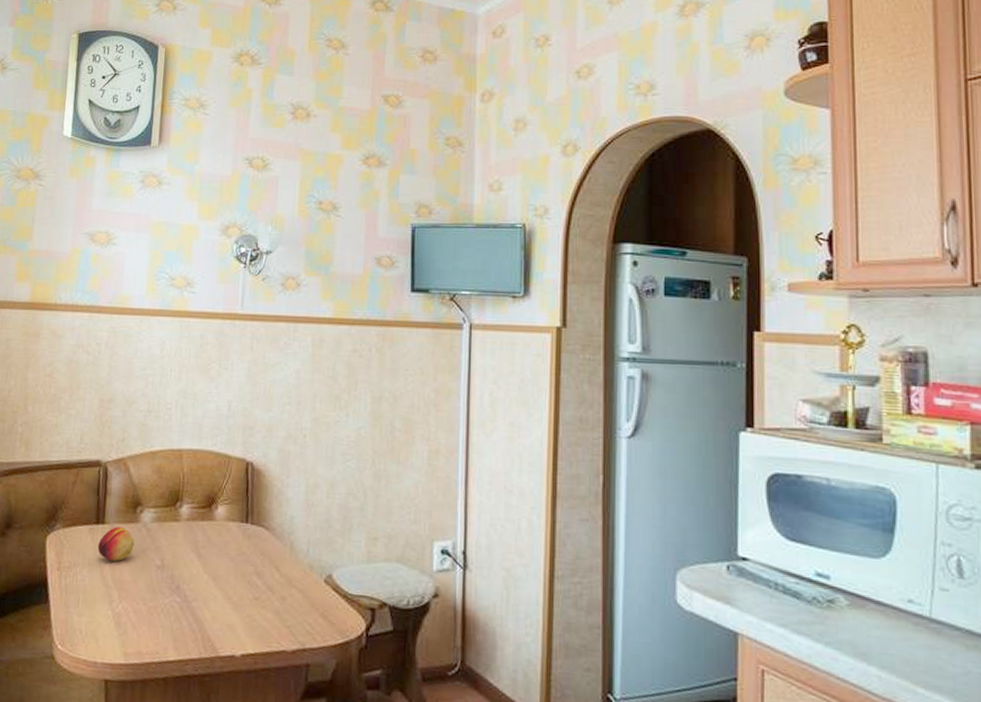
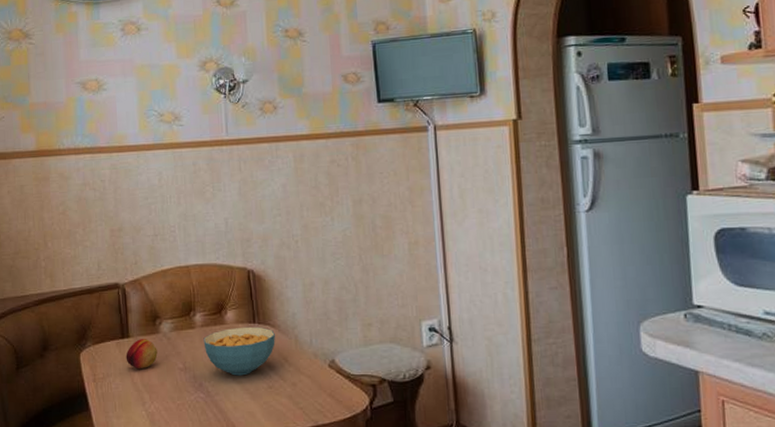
cereal bowl: none [187,525,268,582] -> present [203,326,275,376]

